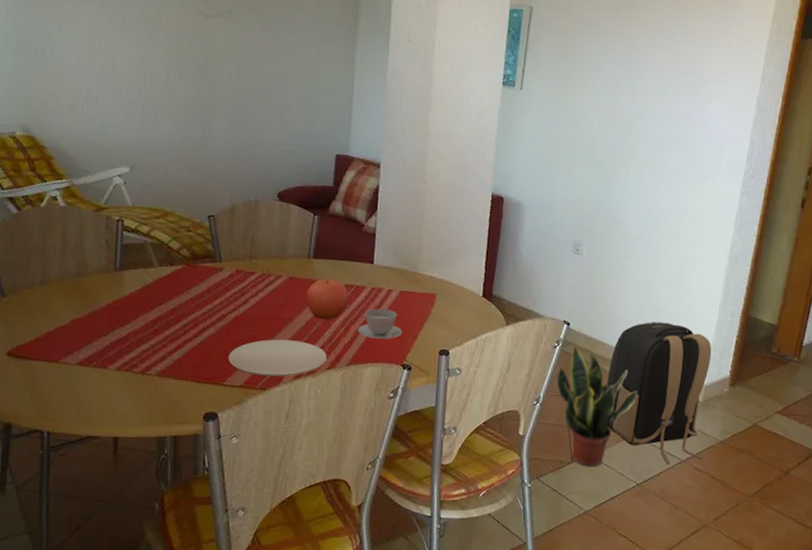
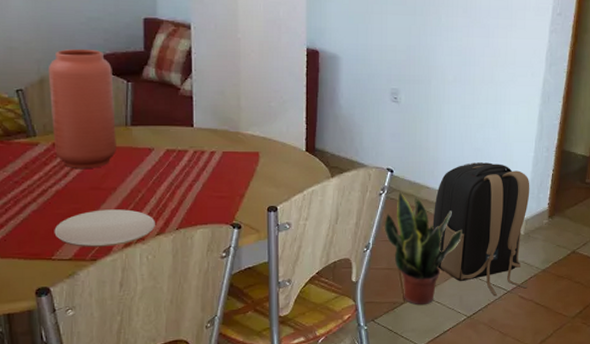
vase: none [237,179,301,298] -> present [48,48,116,168]
fruit: present [306,278,349,320] -> none [127,145,172,186]
teacup: present [358,308,403,339] -> none [184,170,229,201]

